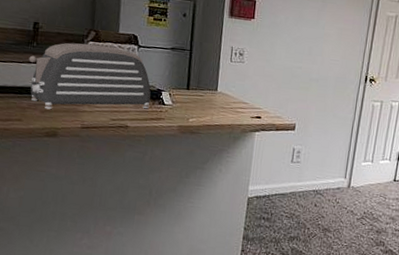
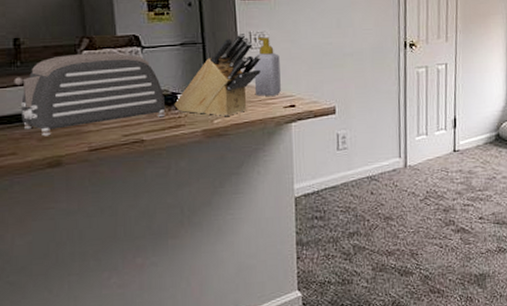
knife block: none [158,46,238,118] -> present [174,32,261,117]
soap bottle: none [228,52,254,106] -> present [253,37,281,96]

